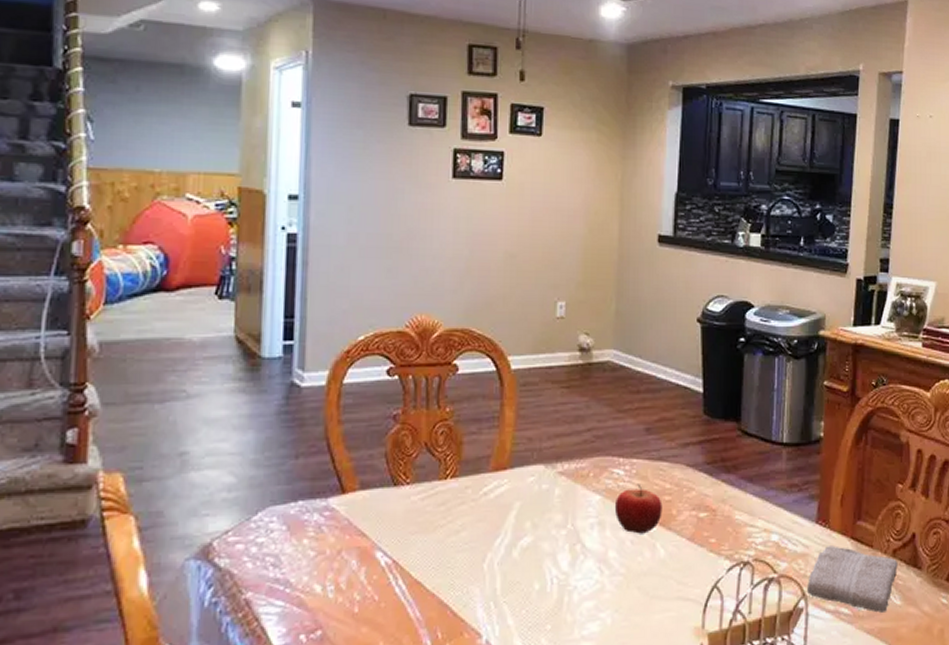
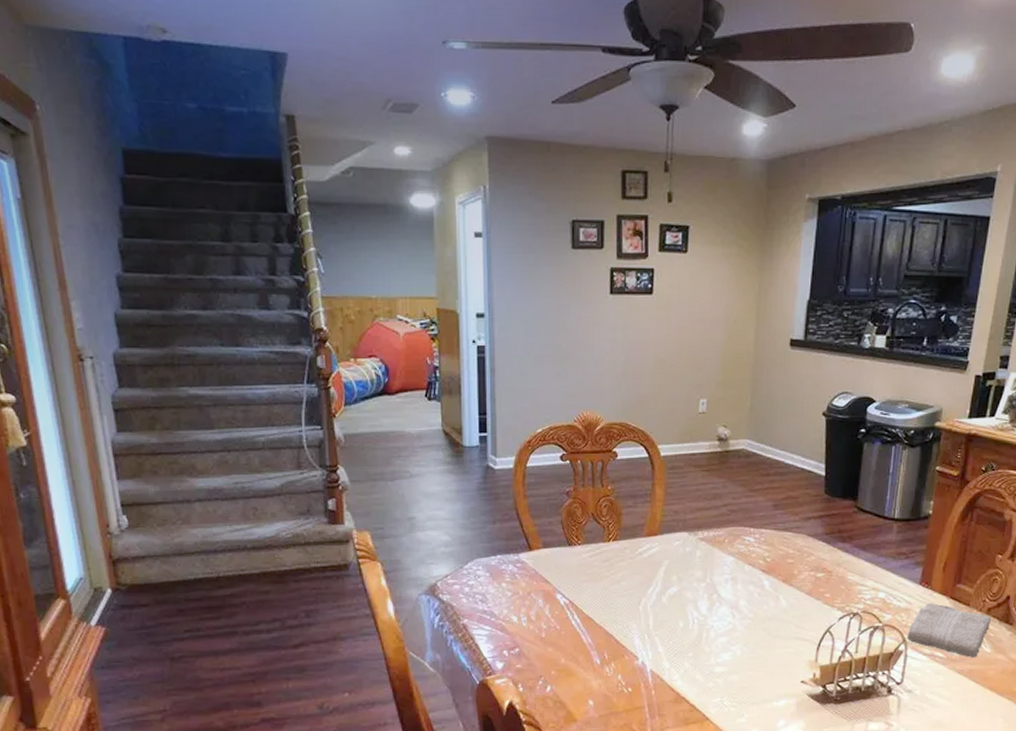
fruit: present [614,484,663,534] -> none [745,549,786,588]

